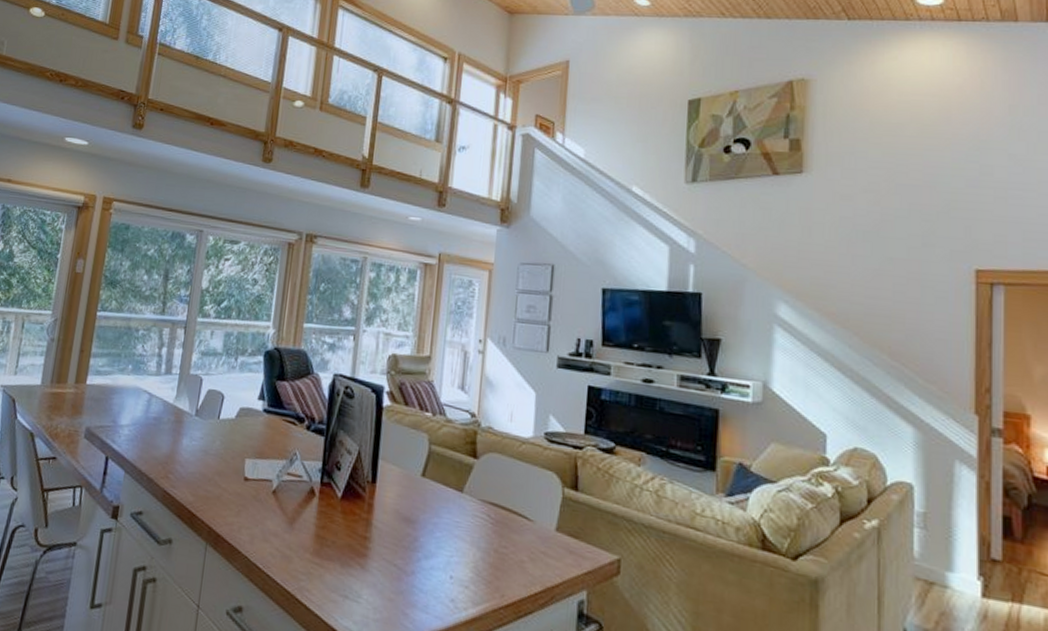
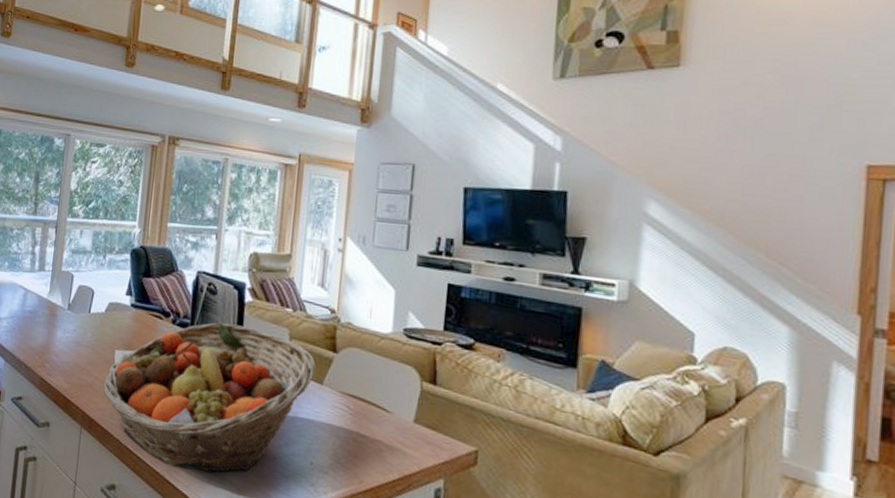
fruit basket: none [231,428,456,590] -> present [103,322,316,473]

